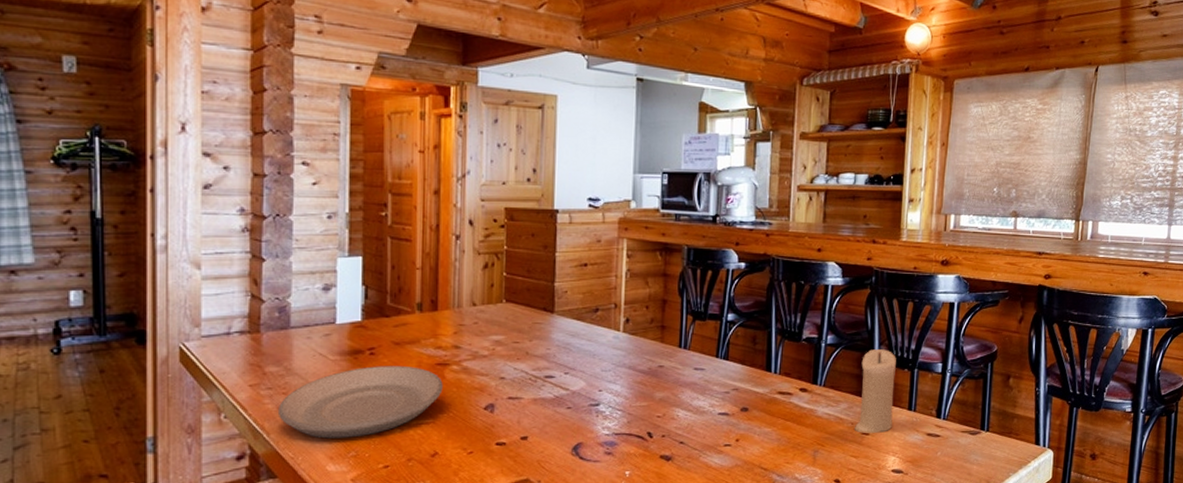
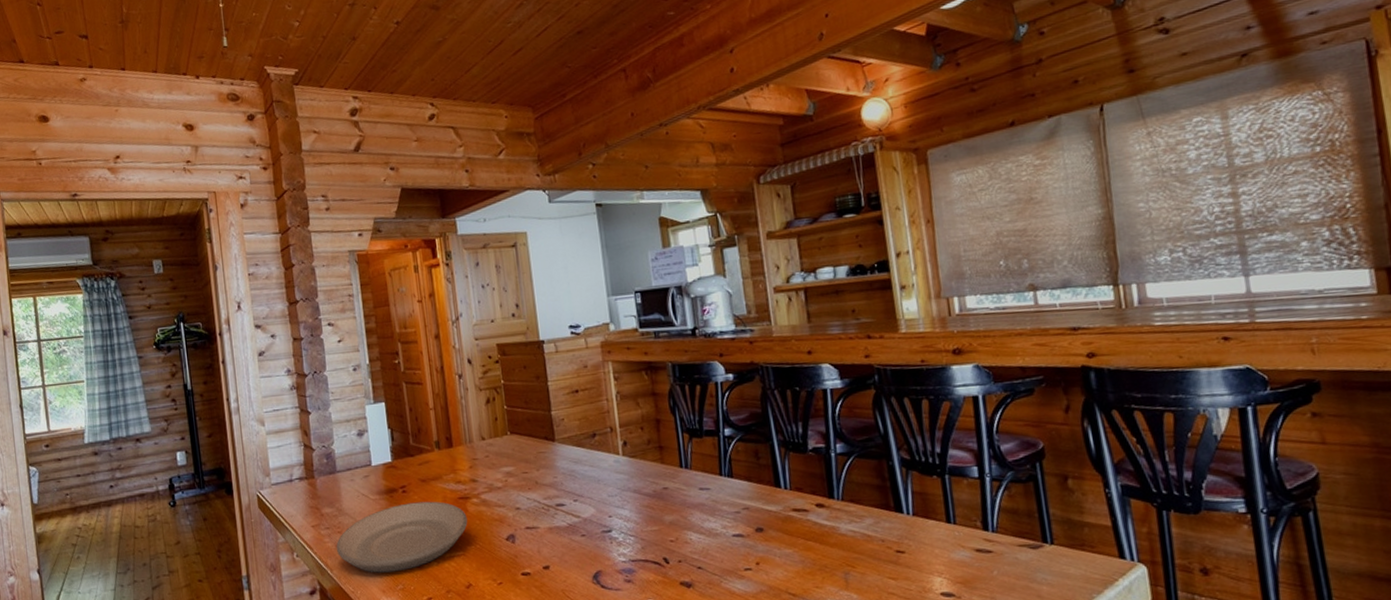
candle: present [855,349,896,433] -> none [880,455,931,552]

